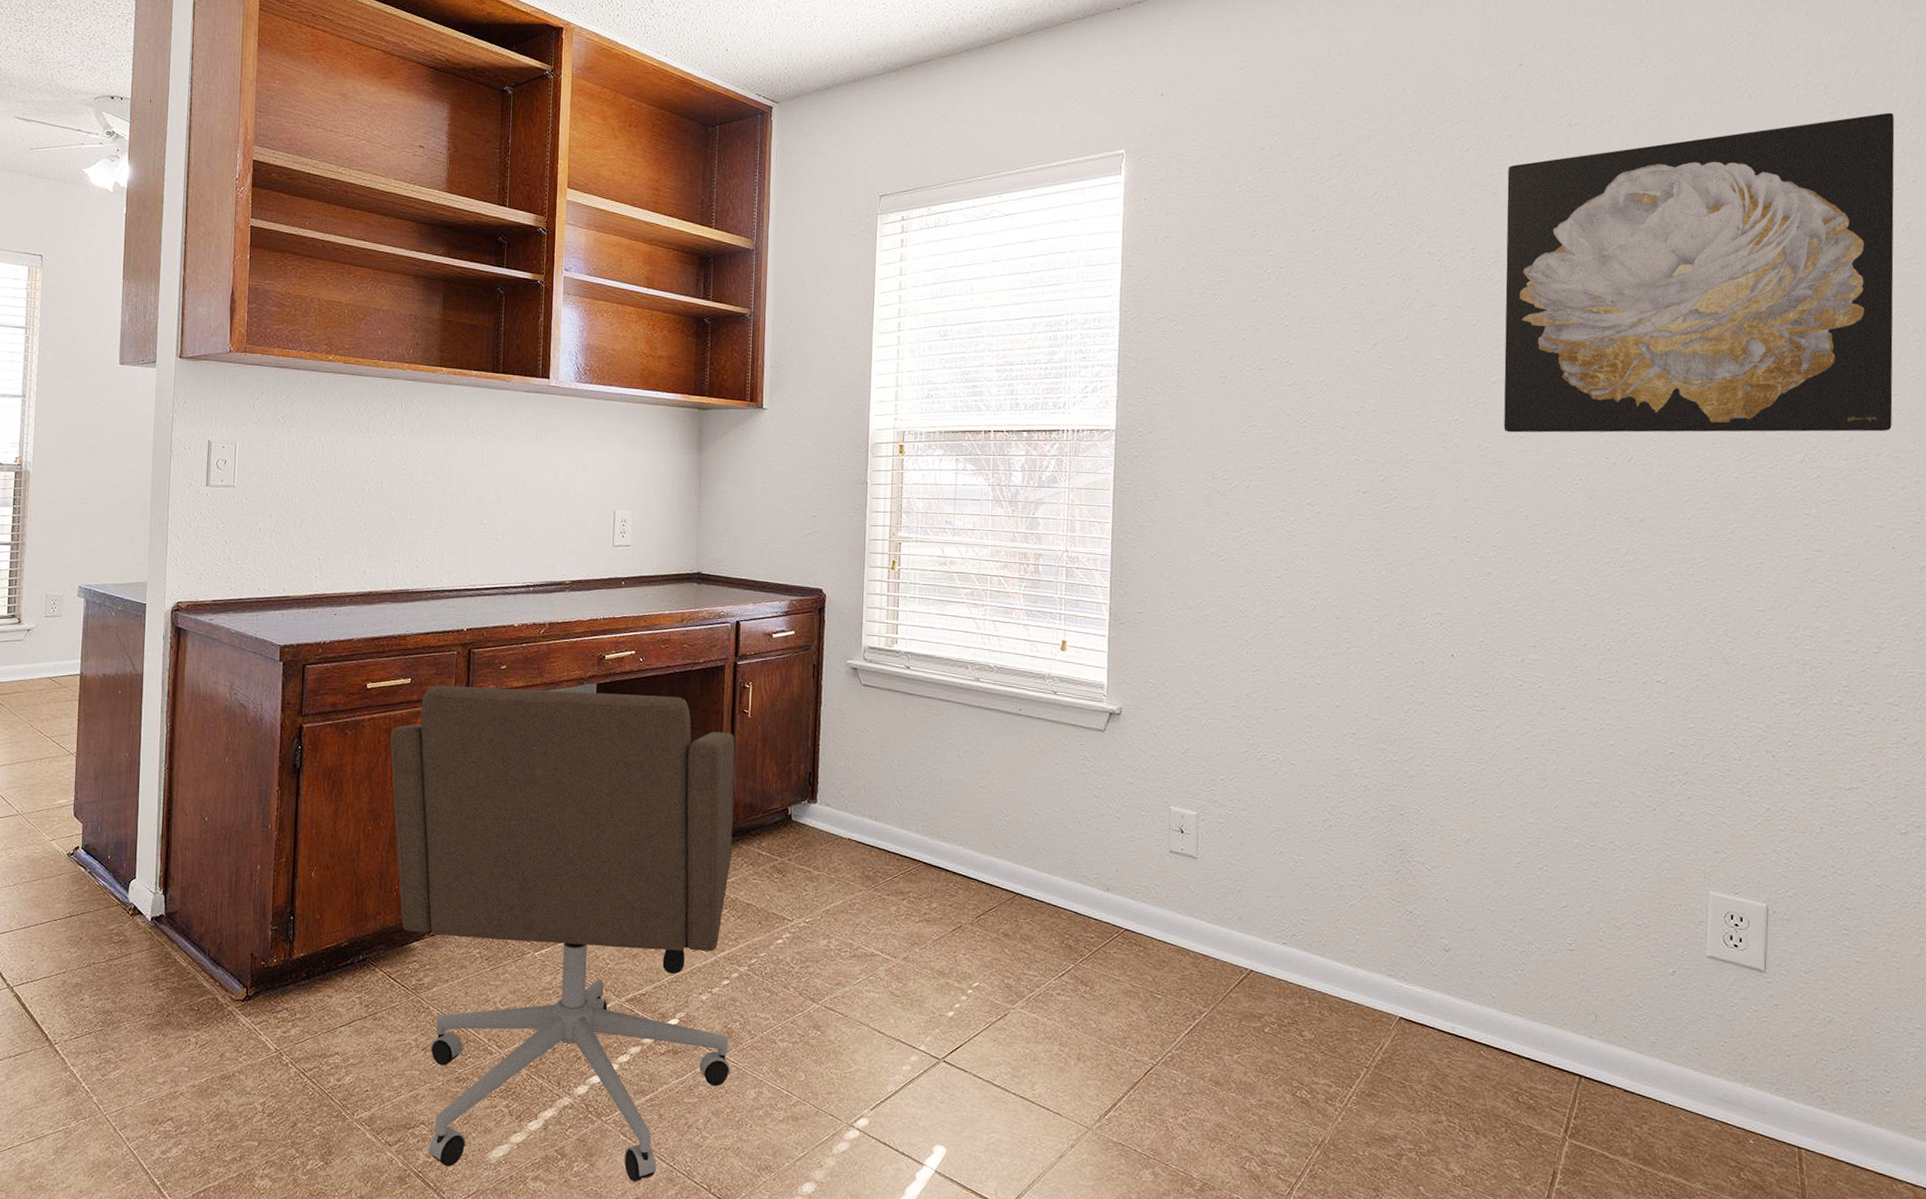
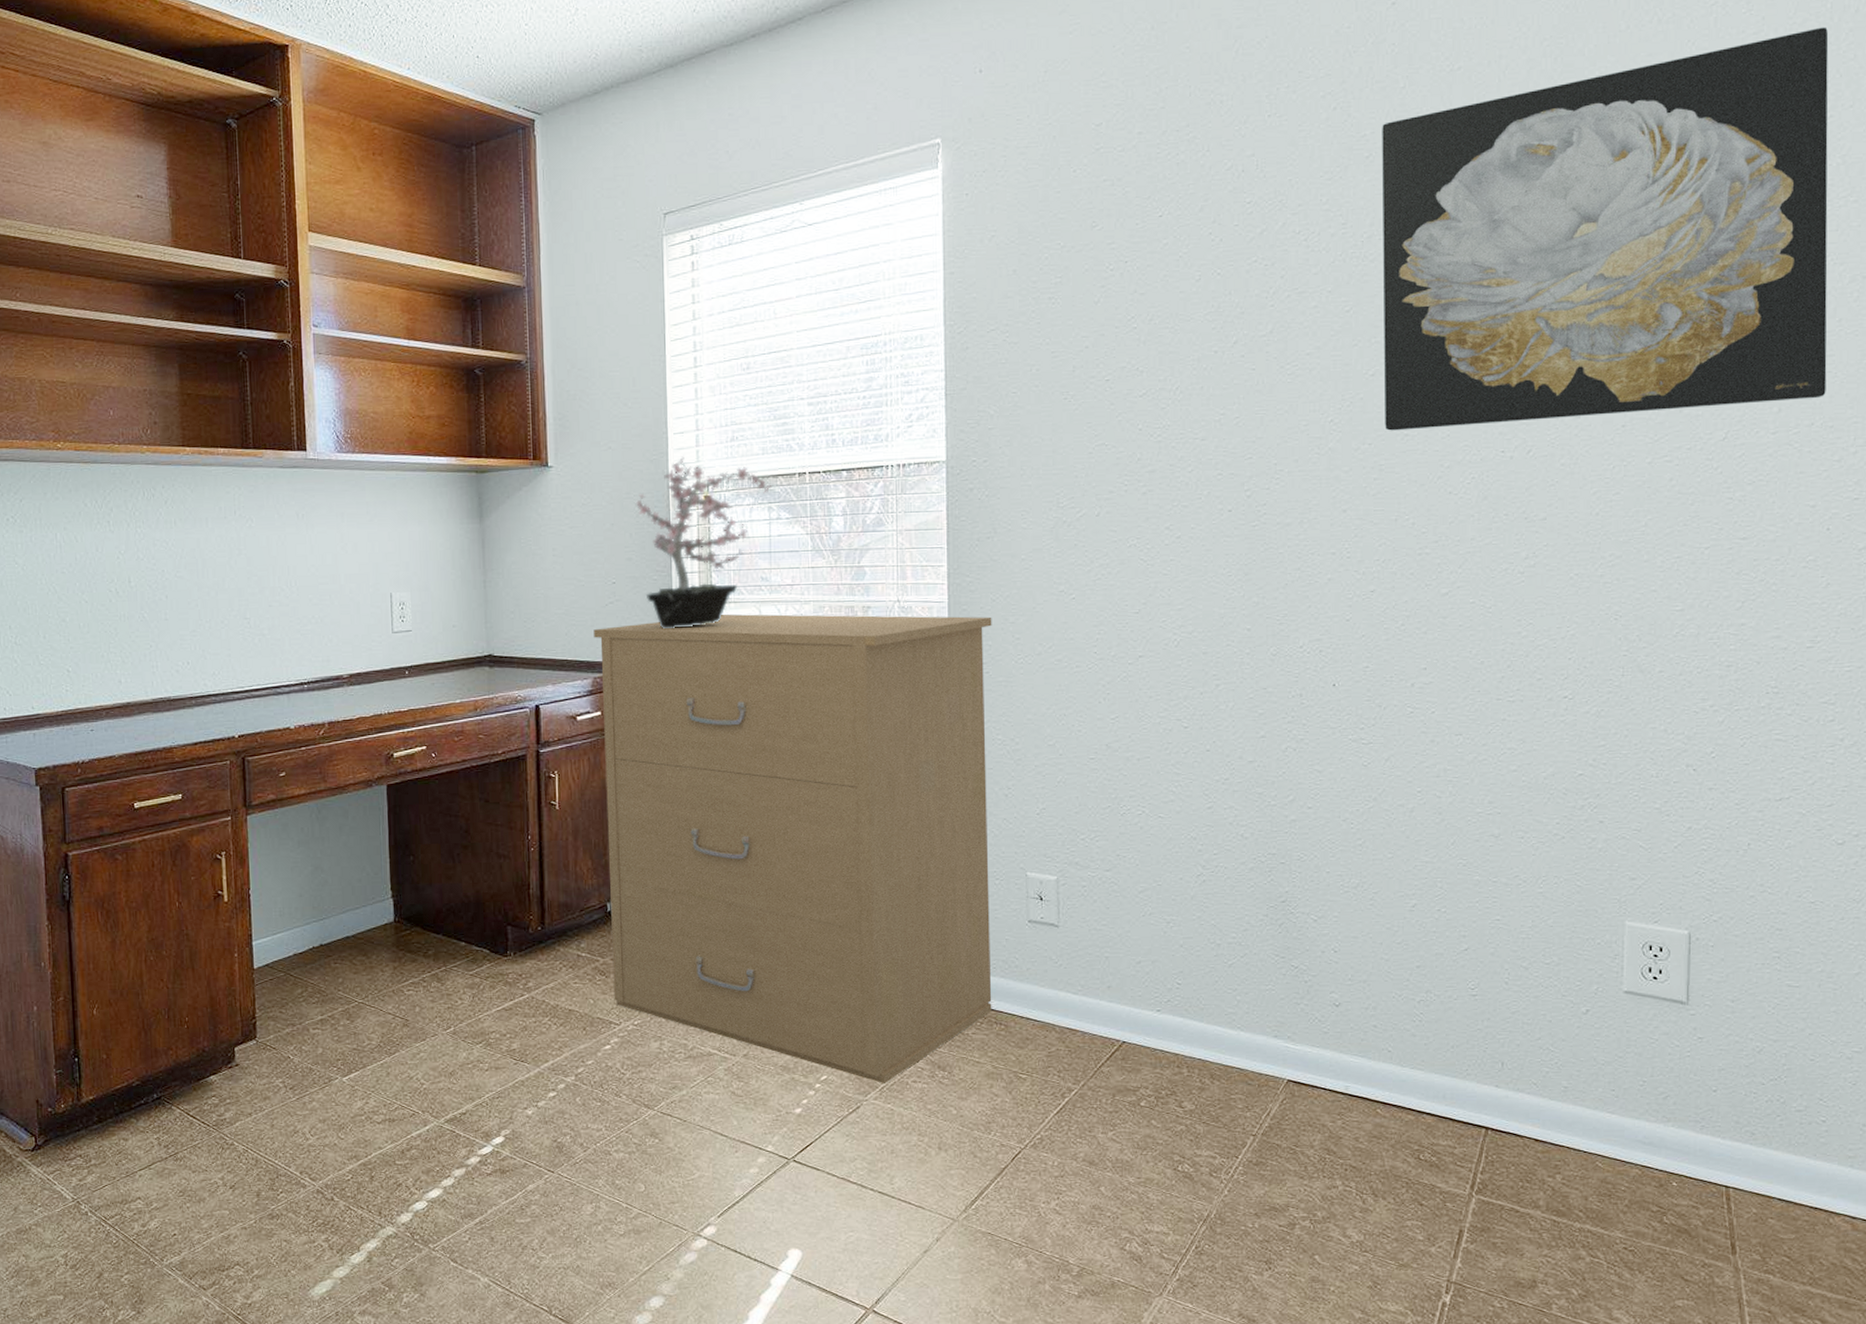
office chair: present [390,685,735,1182] -> none [165,792,564,1309]
filing cabinet: none [788,551,1150,995] -> present [593,614,992,1084]
potted plant: none [838,408,961,561] -> present [635,456,772,628]

